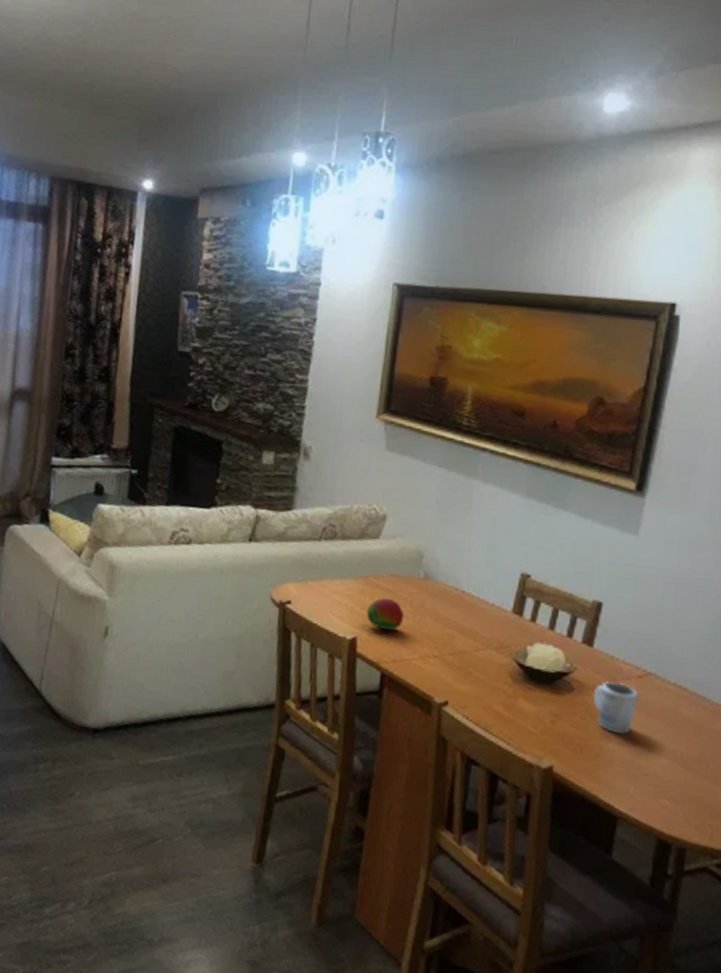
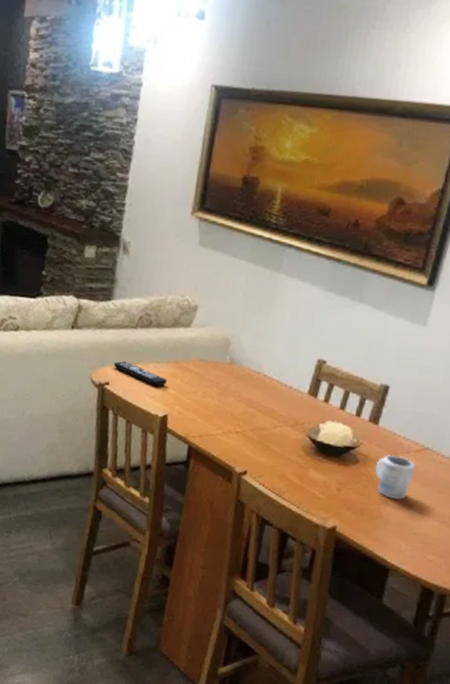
remote control: none [296,576,355,606] -> present [114,360,167,387]
fruit: present [366,598,405,631] -> none [176,380,211,410]

